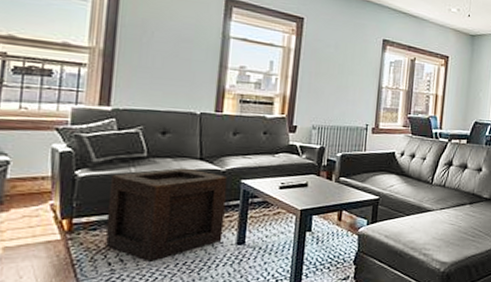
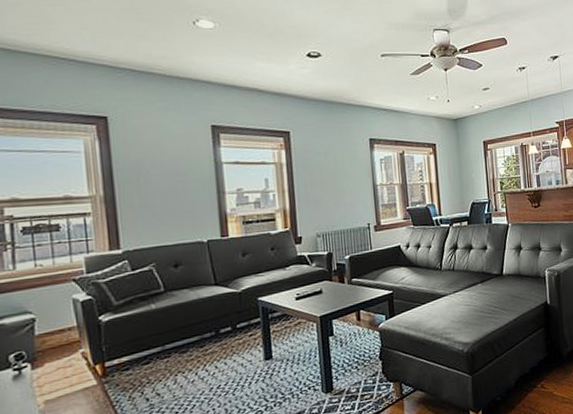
wooden crate: present [106,168,228,261] -> none [134,295,250,391]

